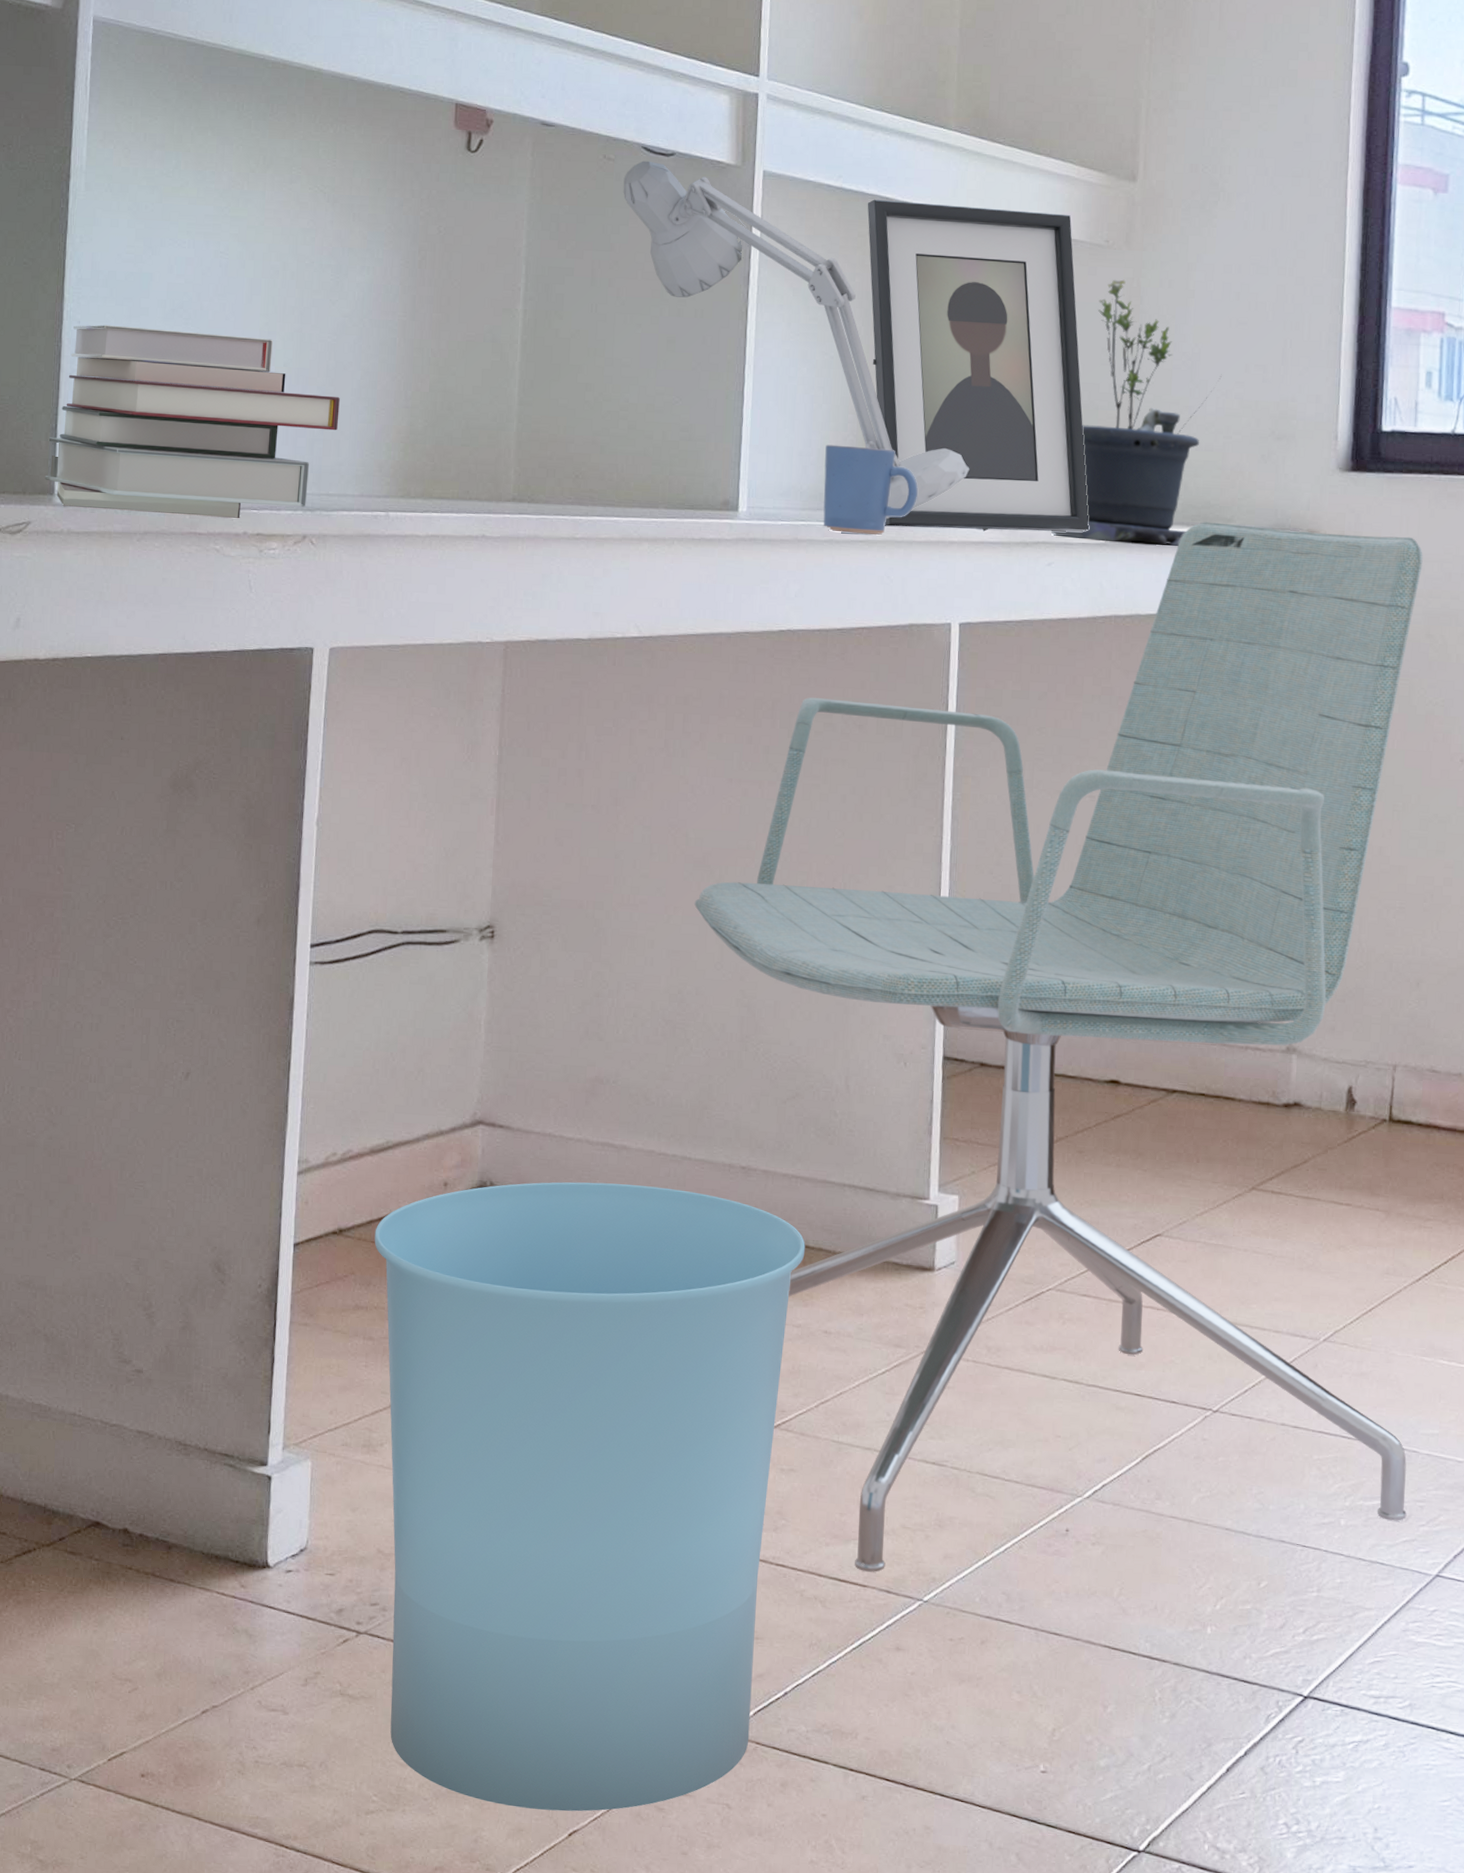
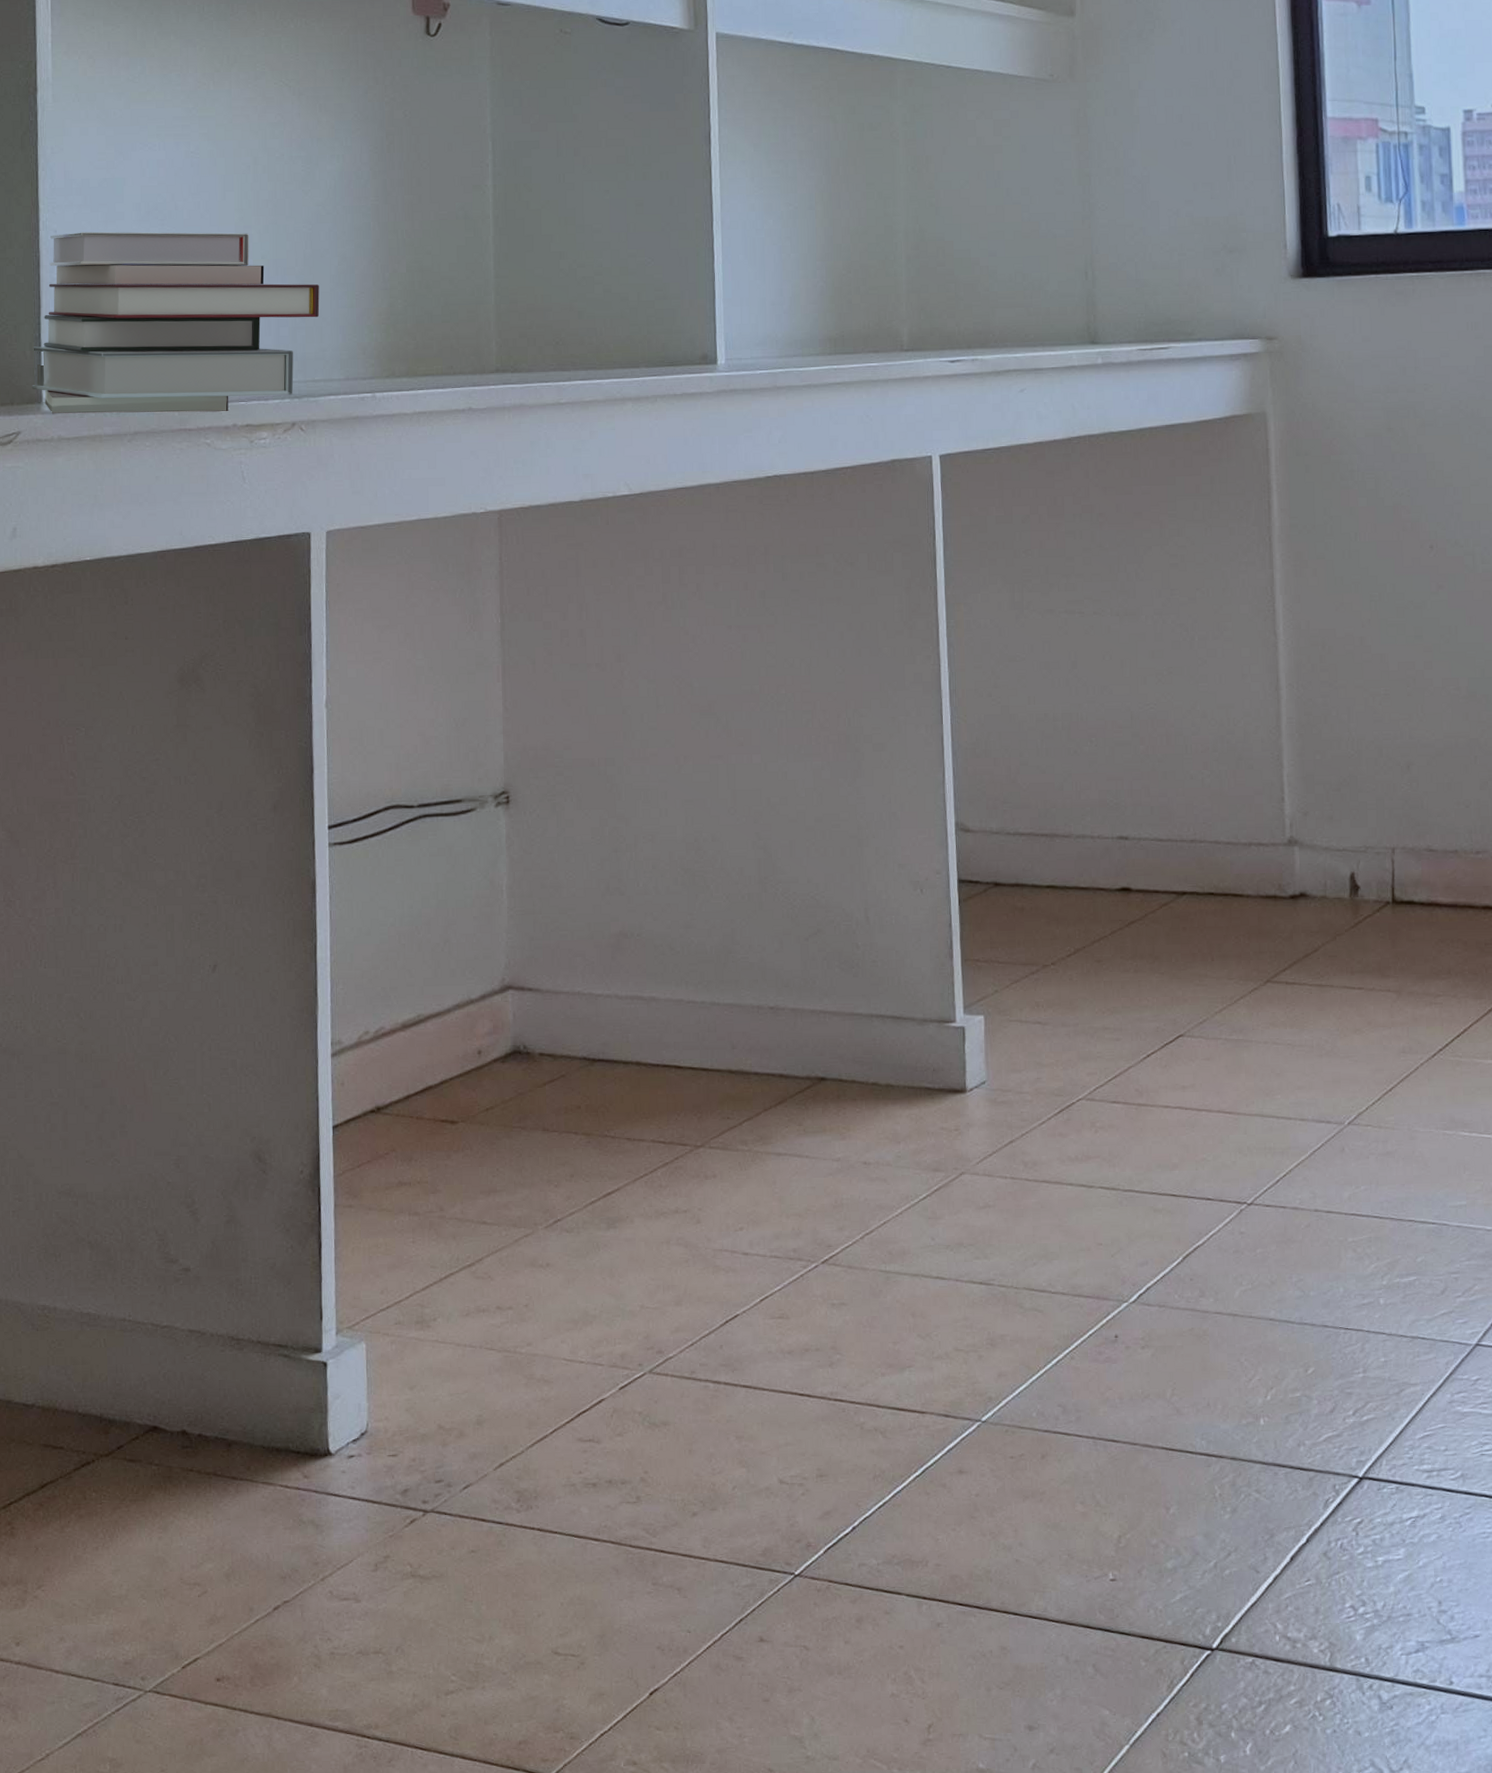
waste bin: present [374,1182,805,1812] -> none [412,1035,839,1672]
desk lamp: present [623,160,970,519] -> none [581,31,938,359]
office chair: present [694,522,1423,1572] -> none [704,336,1443,1398]
mug: present [823,444,918,535] -> none [797,292,889,377]
picture frame: present [867,199,1089,533] -> none [818,52,1057,367]
potted plant: present [1051,279,1222,547] -> none [1021,111,1172,364]

